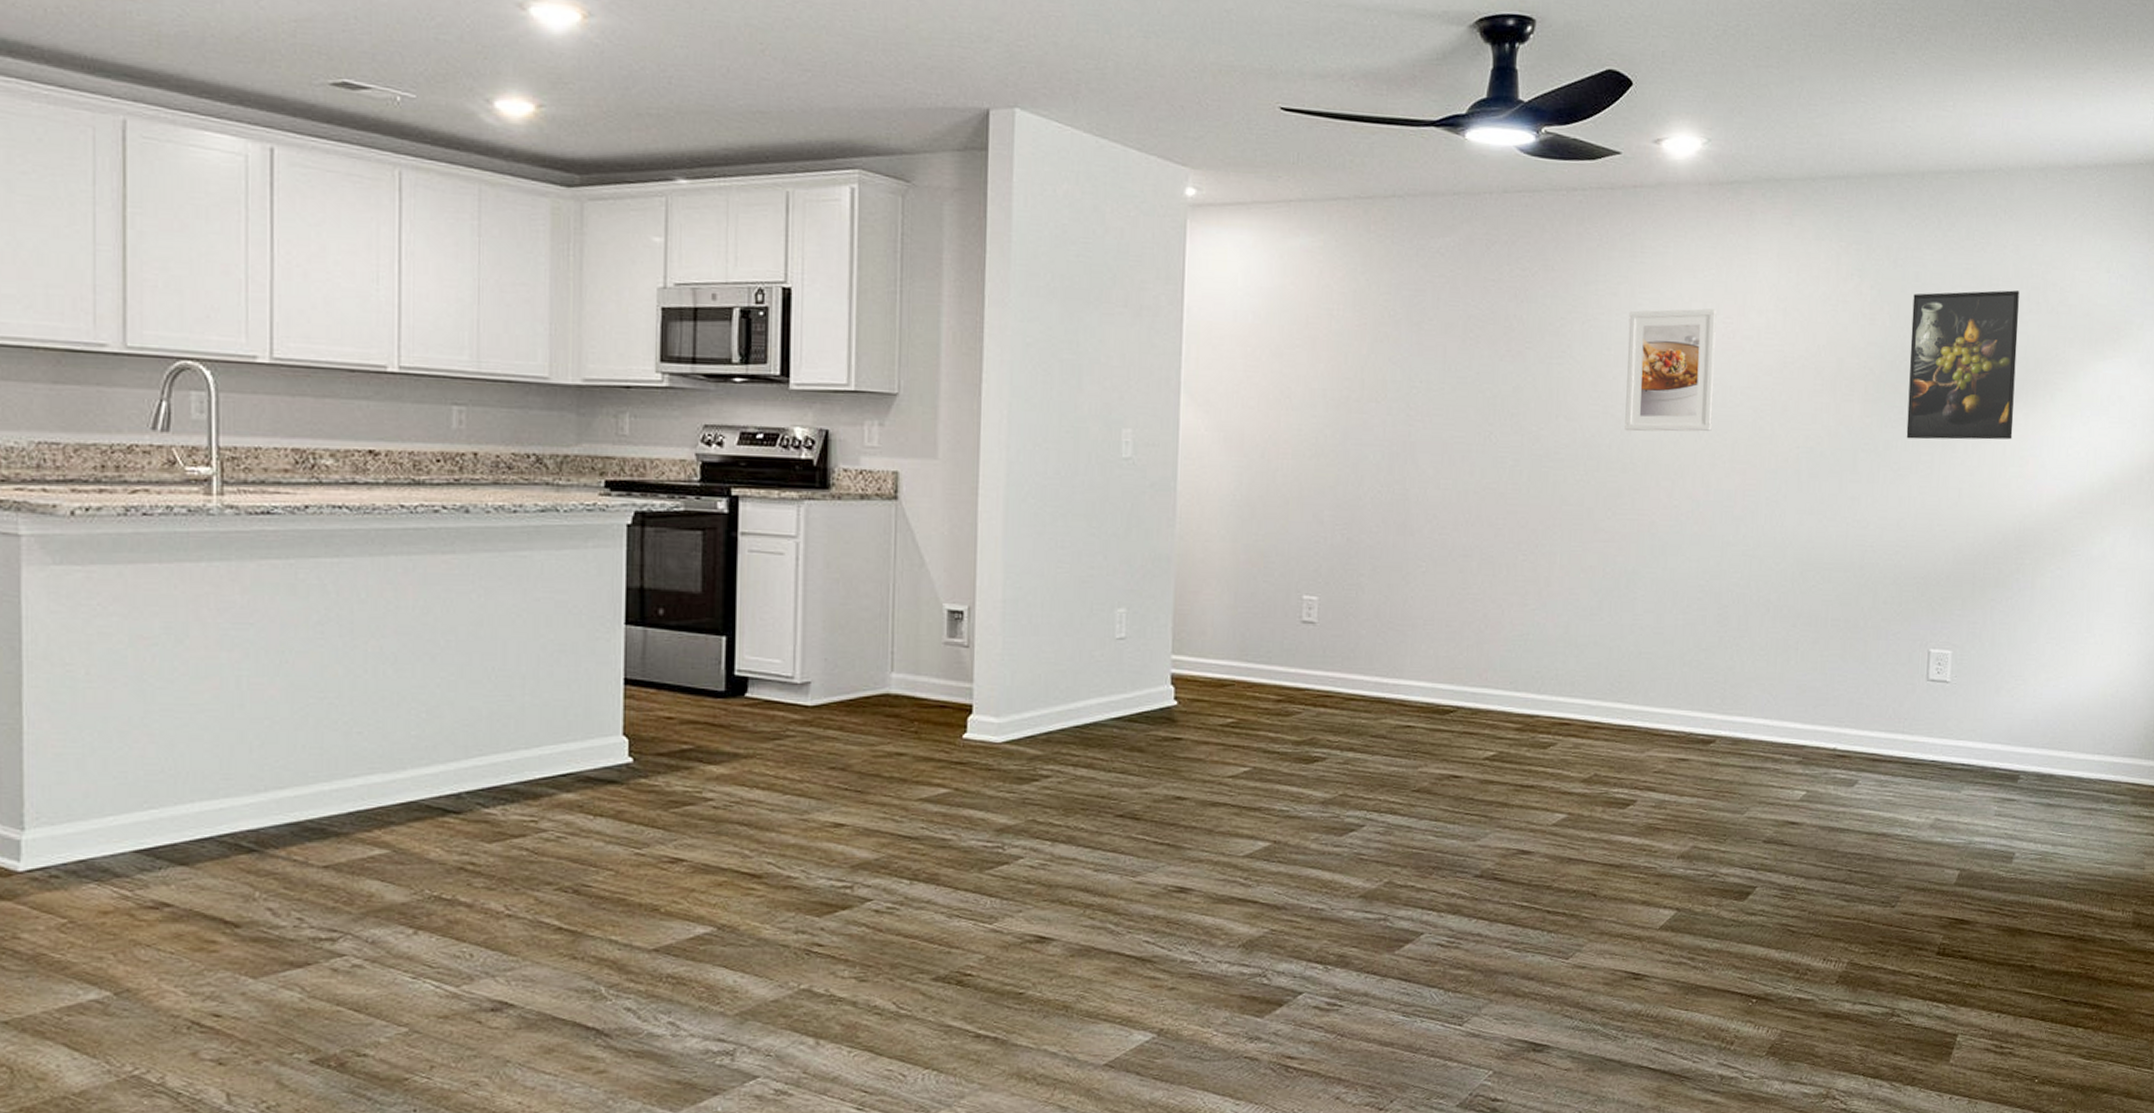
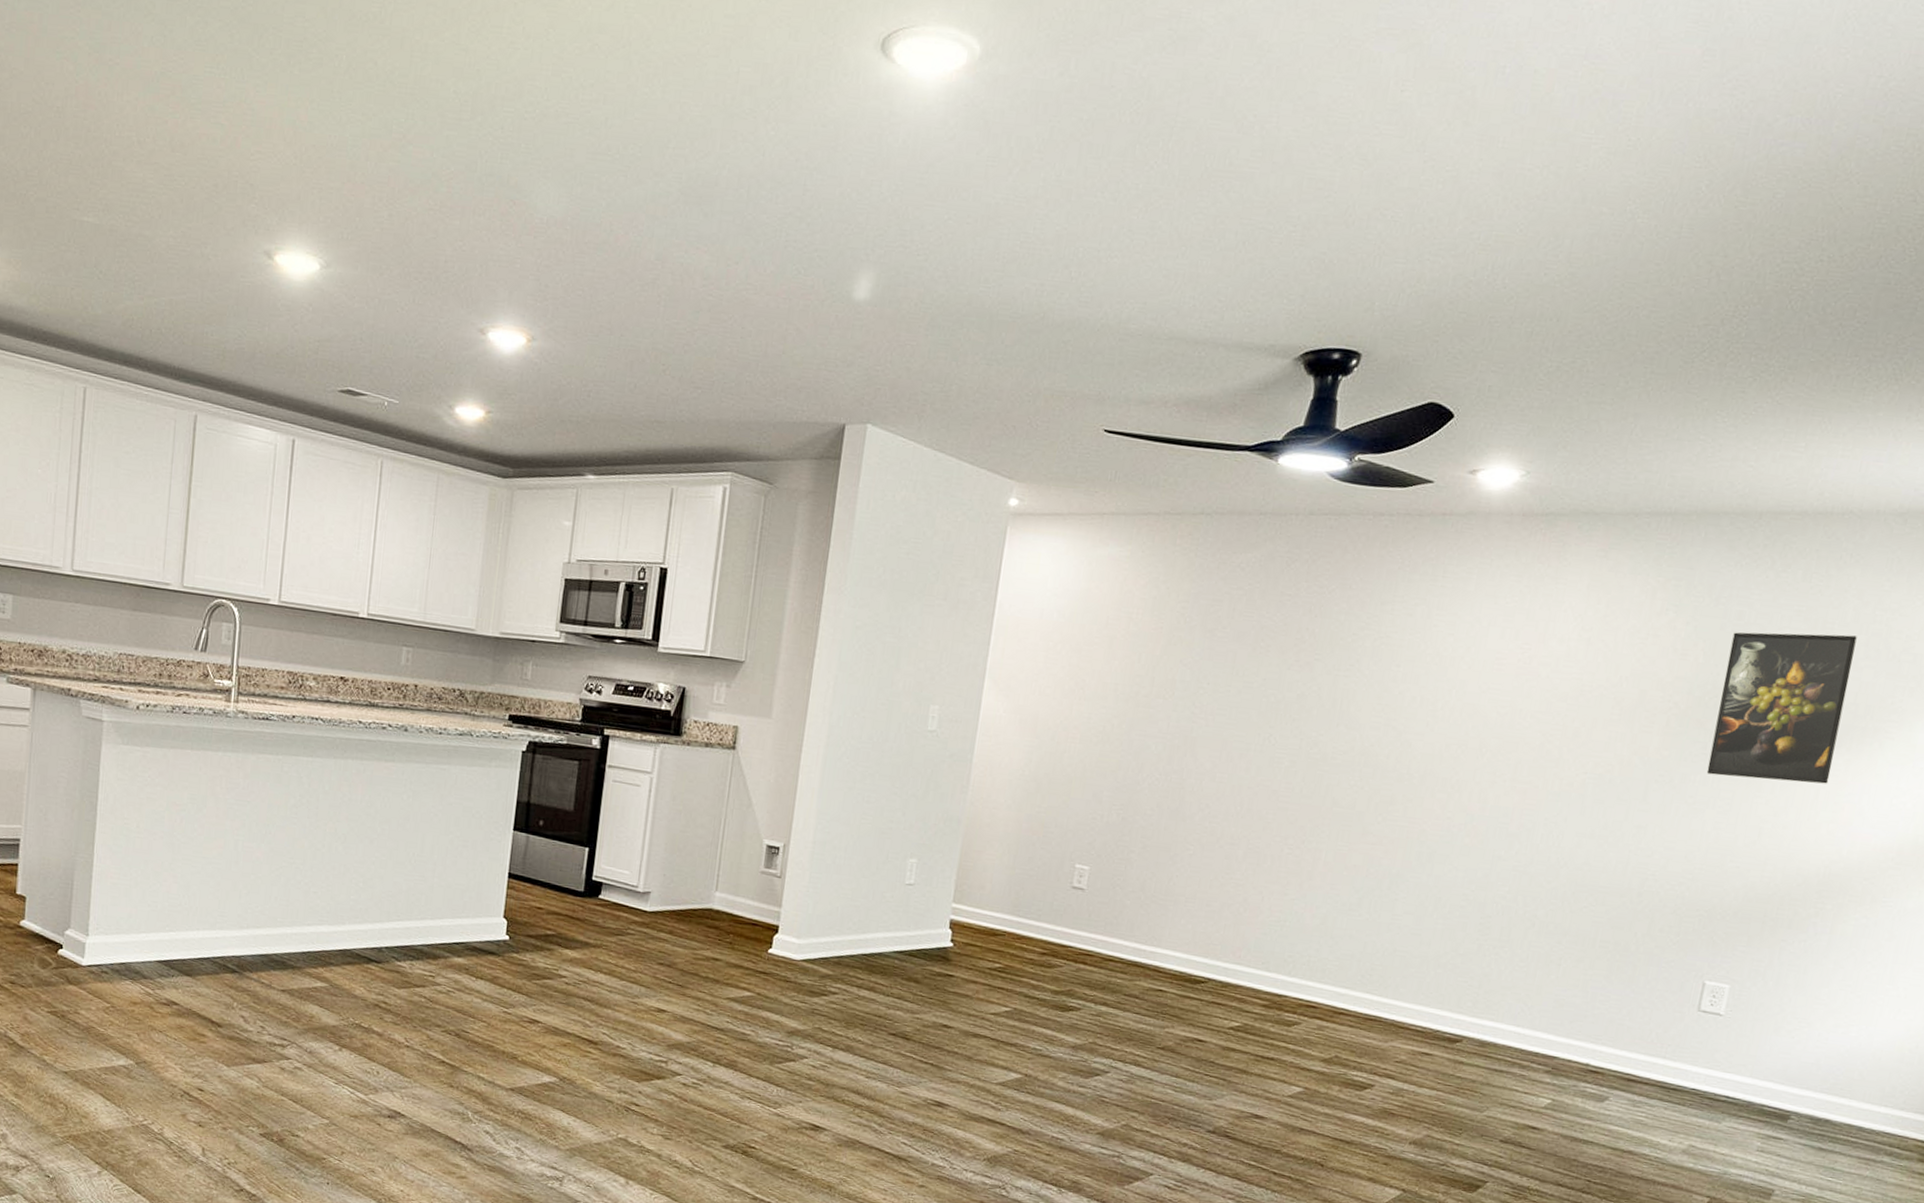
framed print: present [1625,308,1717,432] -> none [1405,631,1516,750]

